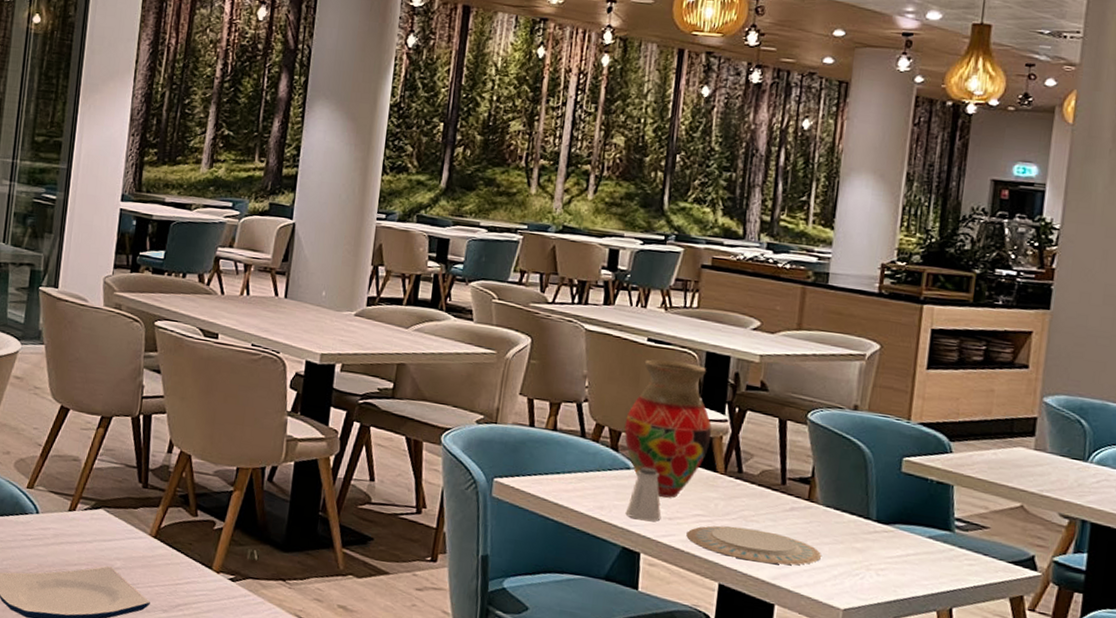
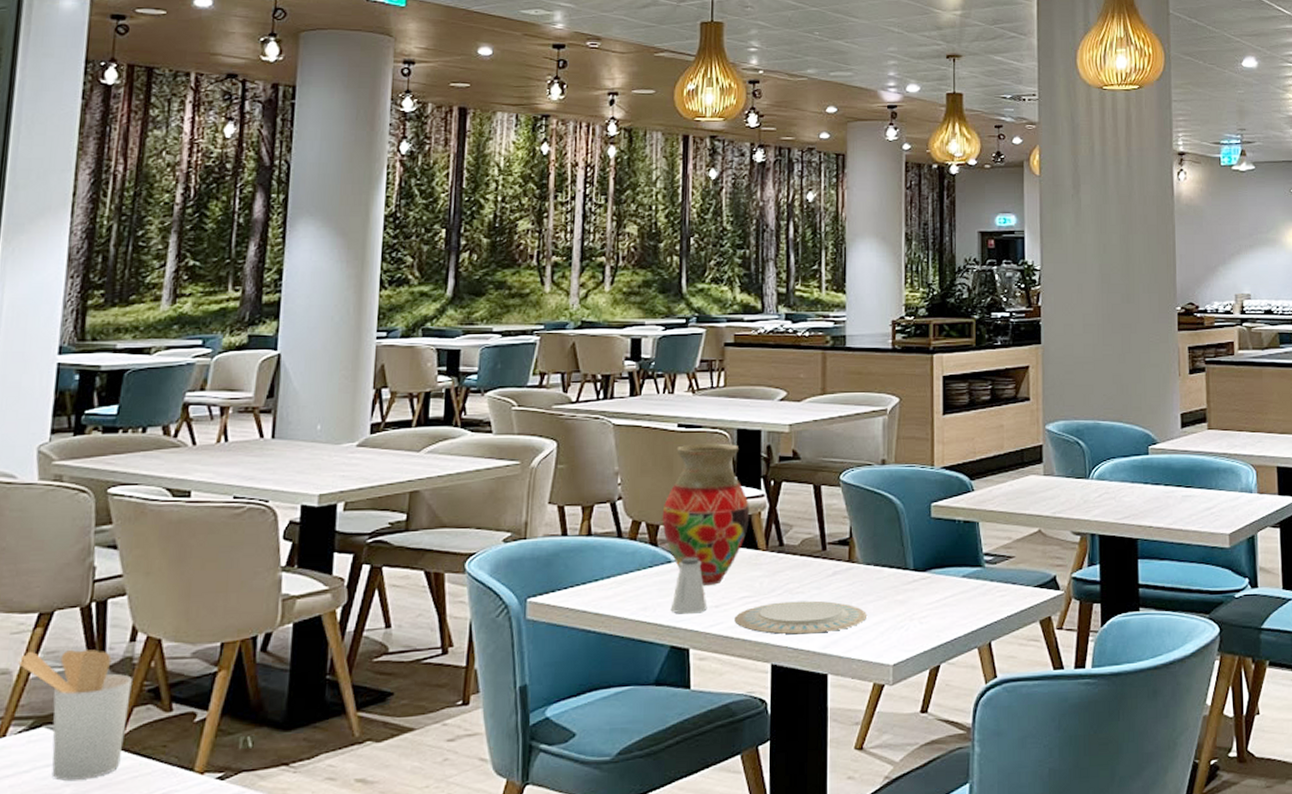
utensil holder: none [85,445,168,558] -> present [18,649,132,781]

